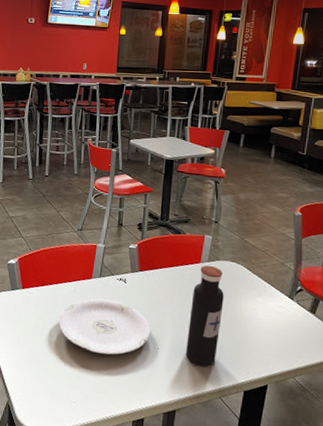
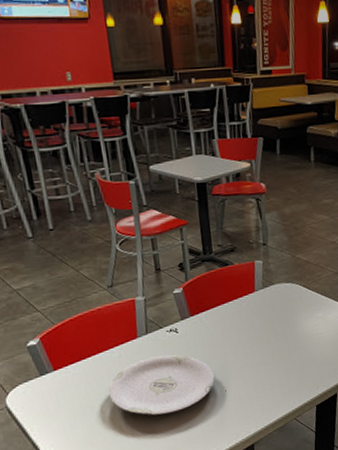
water bottle: present [186,265,224,367] -> none [251,291,286,396]

